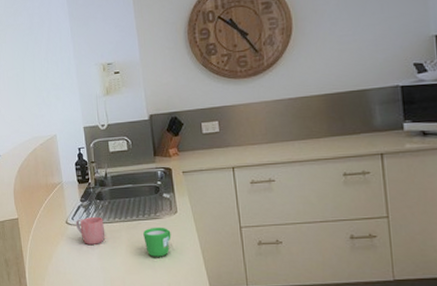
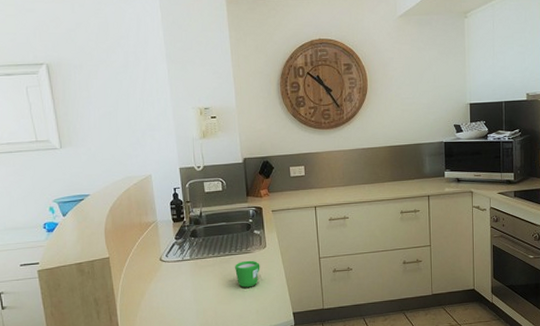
mug: present [75,216,106,244] -> none [169,253,199,280]

